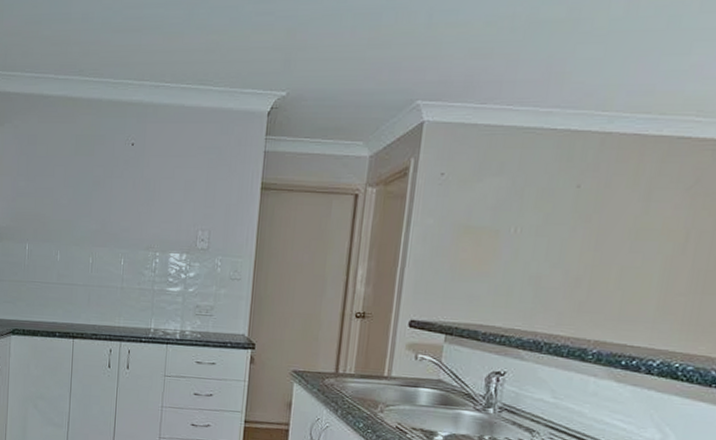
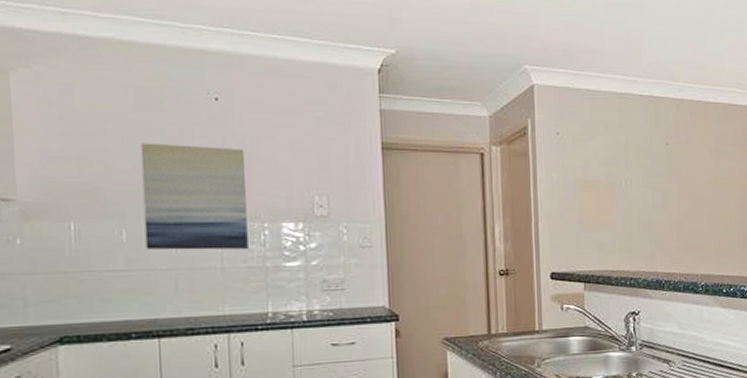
wall art: none [72,182,149,273] -> present [140,142,248,250]

